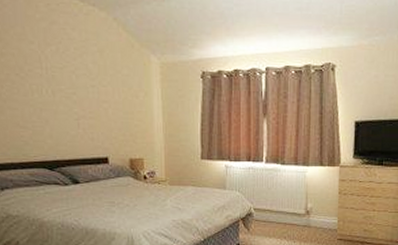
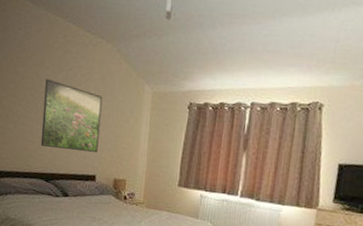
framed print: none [31,55,107,134] -> present [40,79,103,153]

